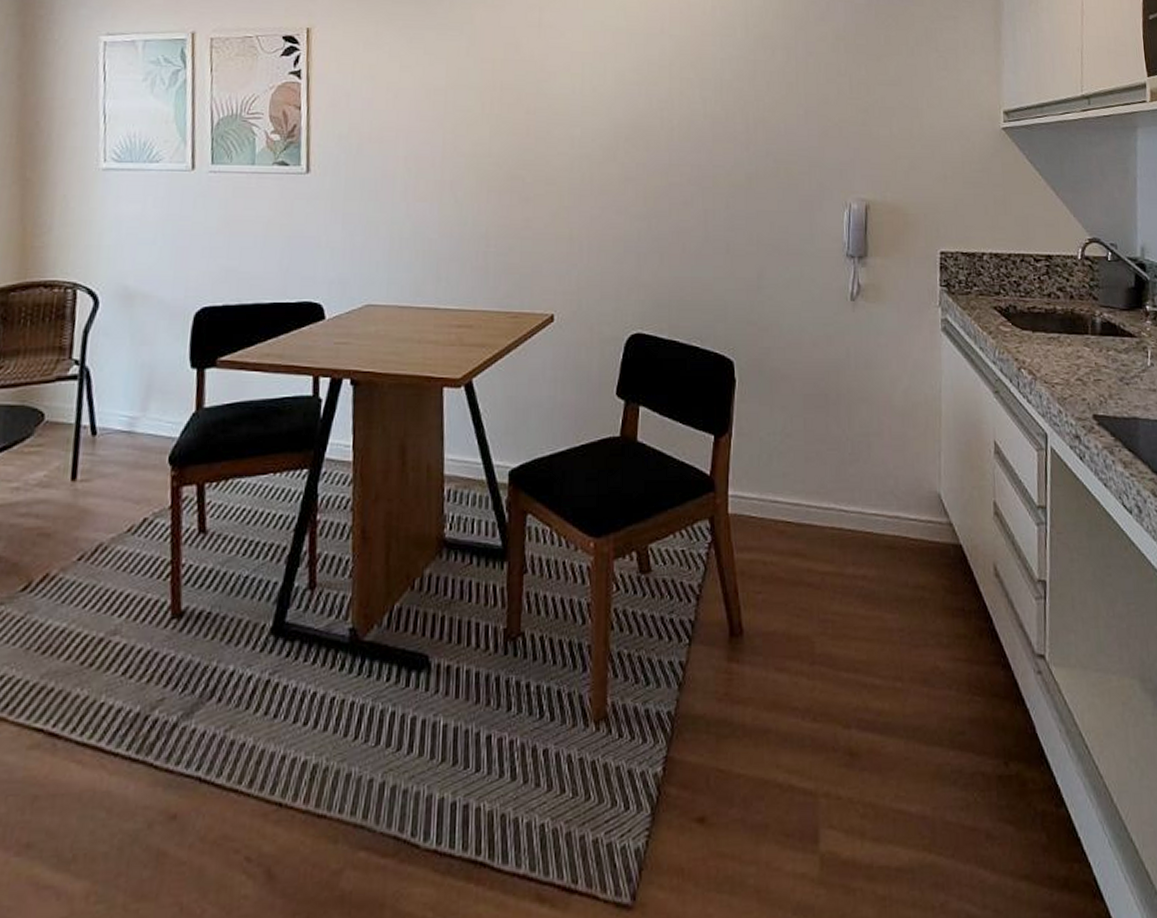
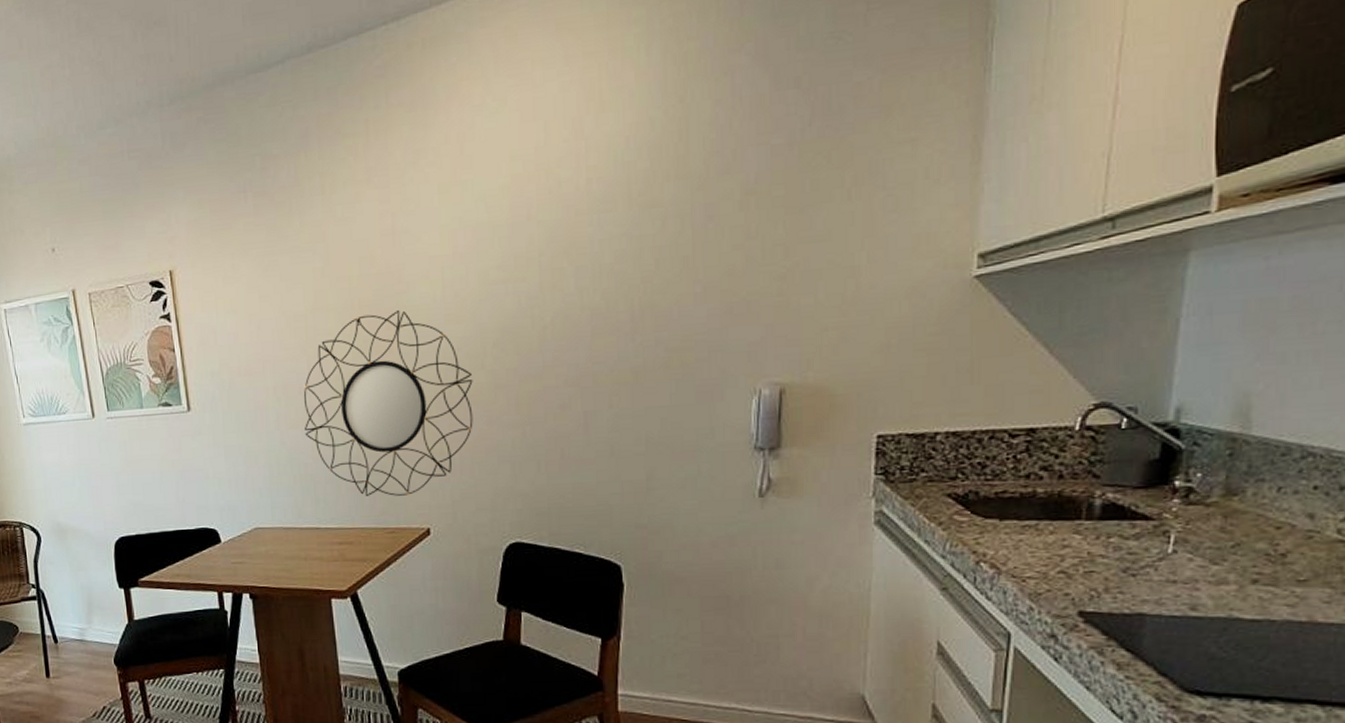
home mirror: none [433,97,605,279] -> present [303,310,473,496]

